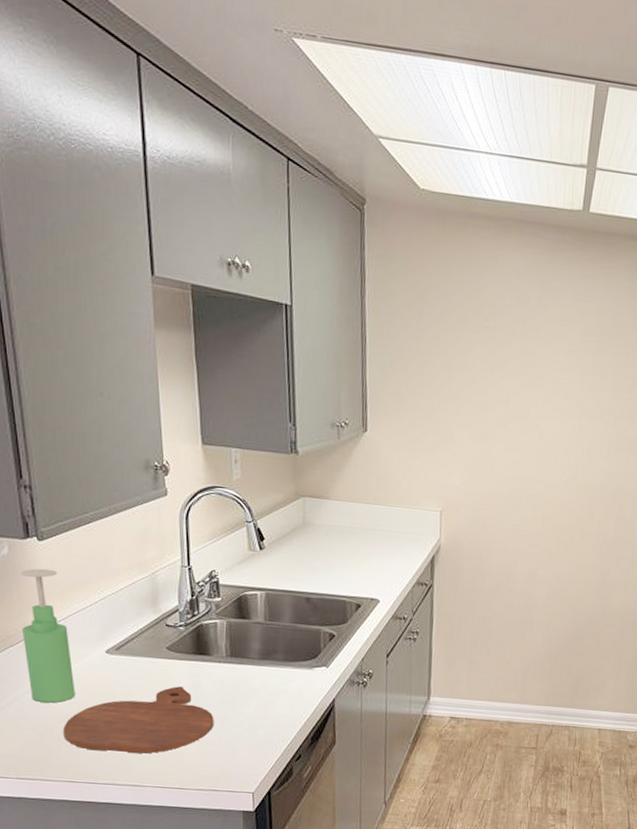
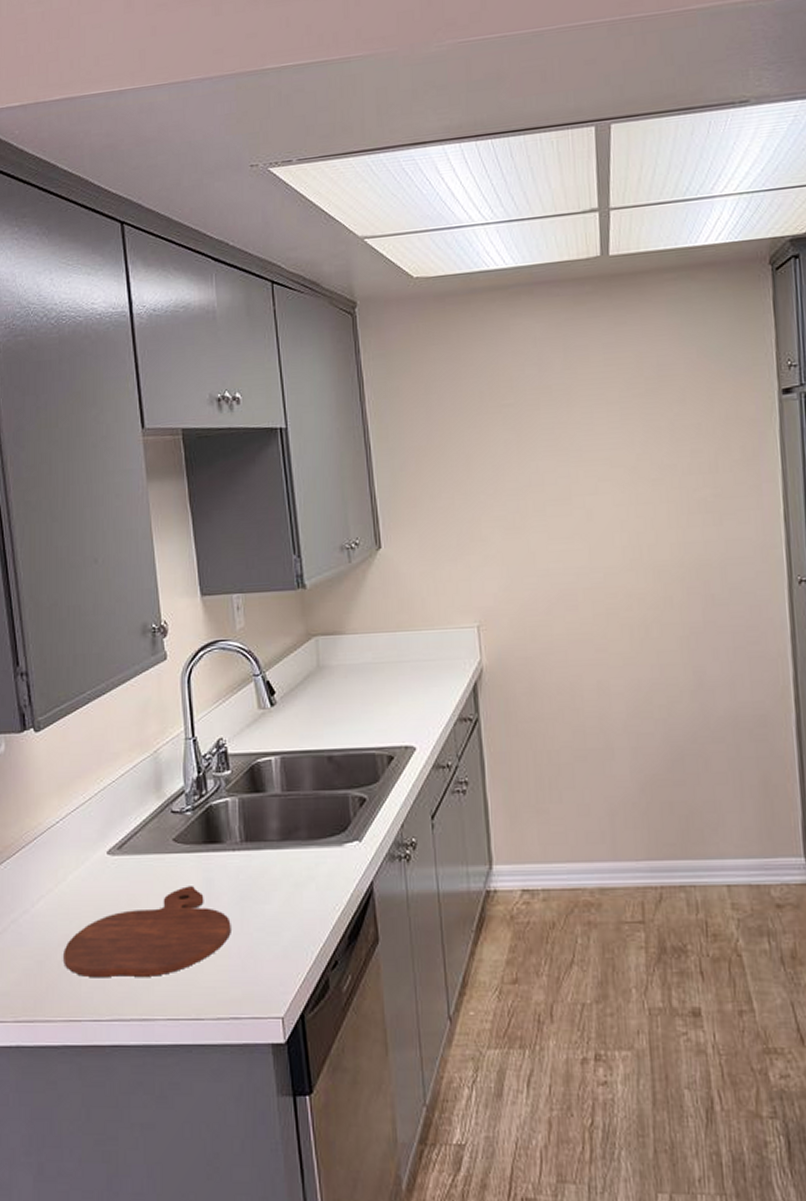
soap dispenser: present [21,568,75,703] -> none [17,762,75,923]

